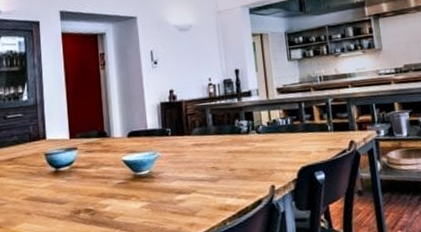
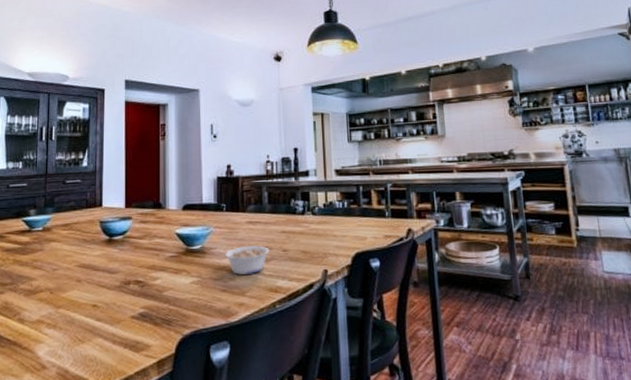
legume: none [172,166,218,196] -> present [224,244,270,275]

